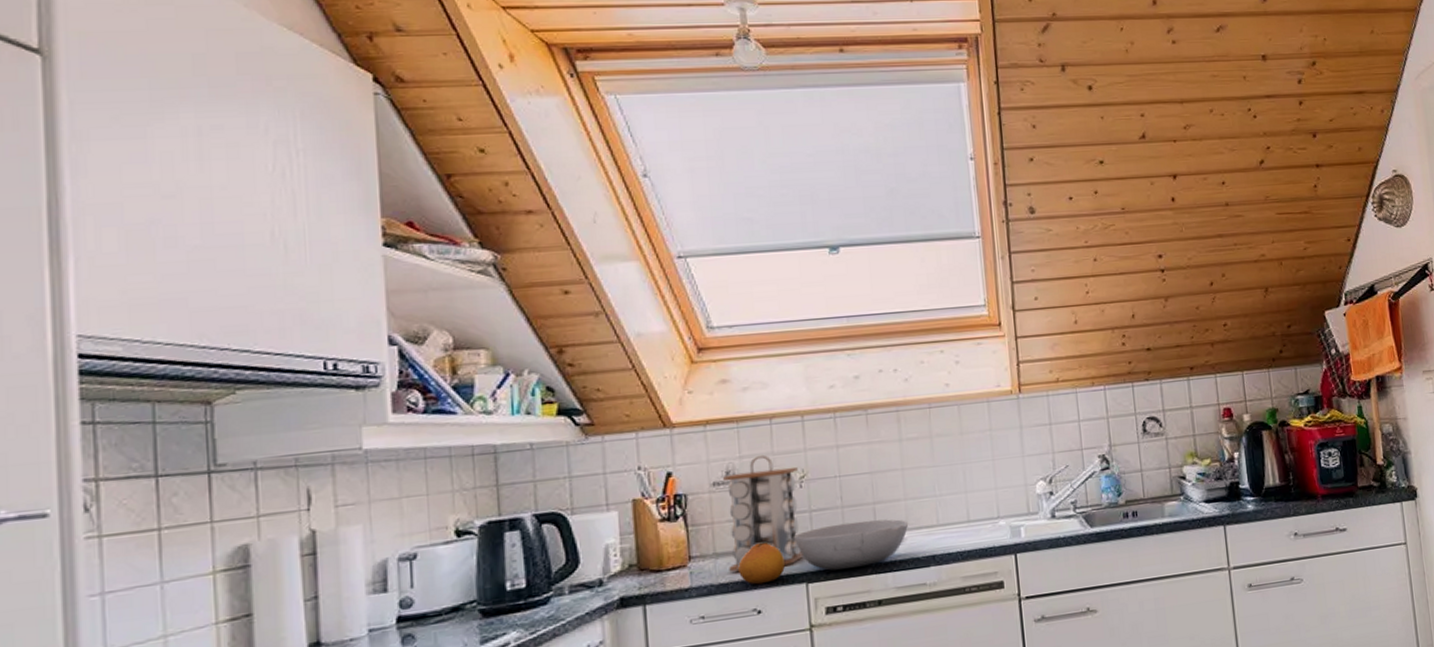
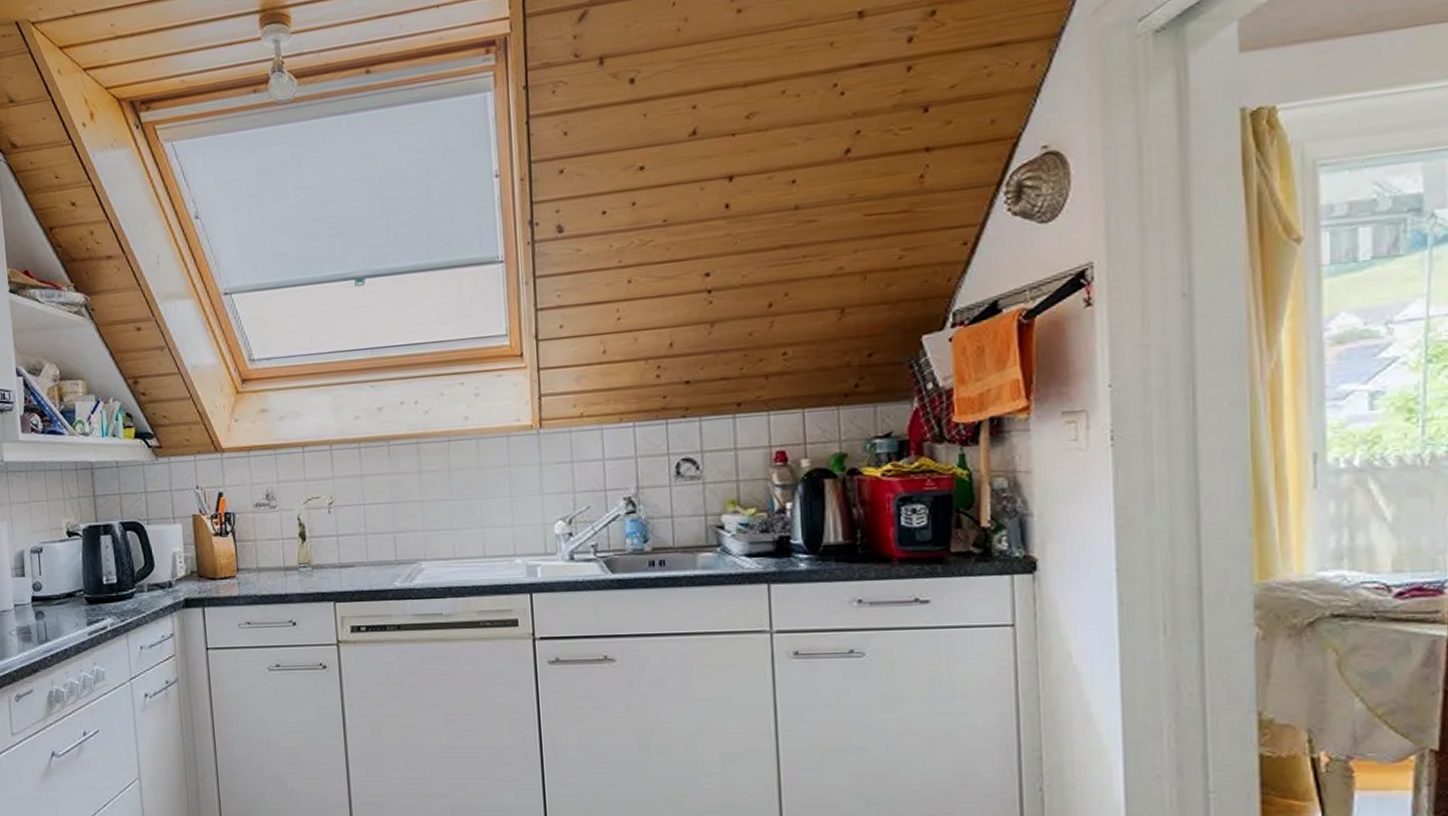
spice rack: present [722,454,804,573] -> none [263,480,332,586]
fruit: present [738,542,786,585] -> none [277,561,317,599]
bowl: present [793,519,909,571] -> none [322,548,427,593]

